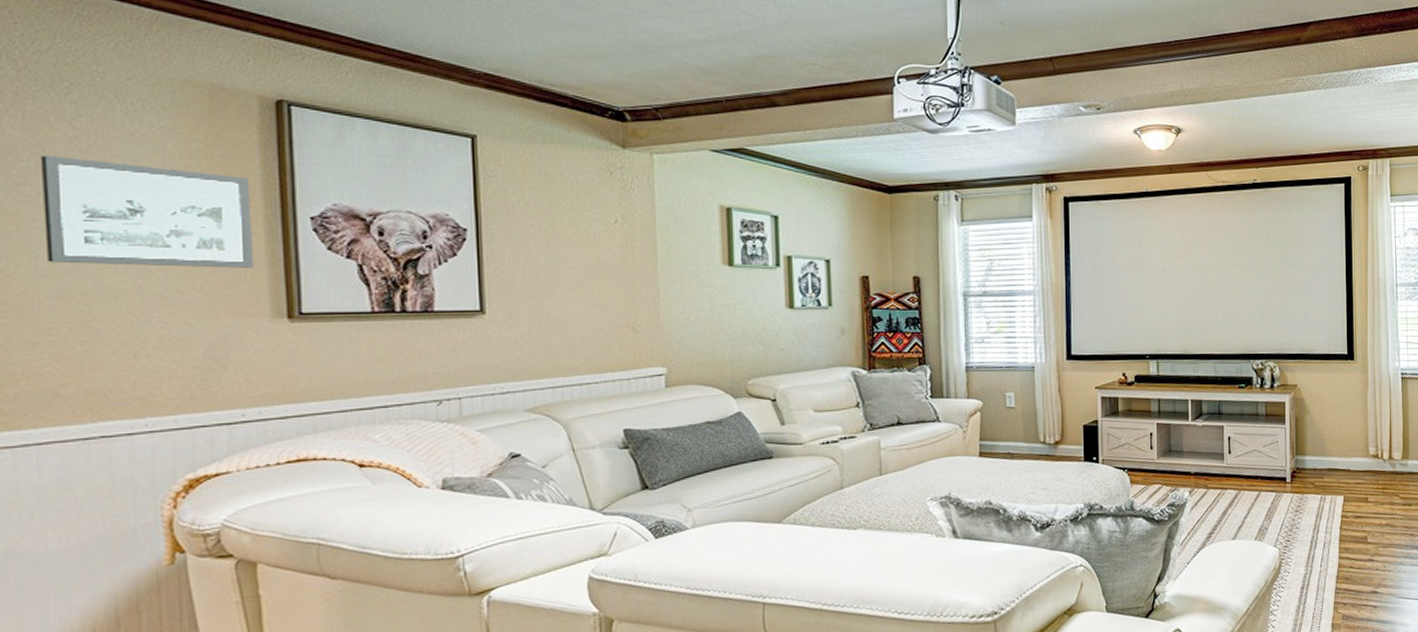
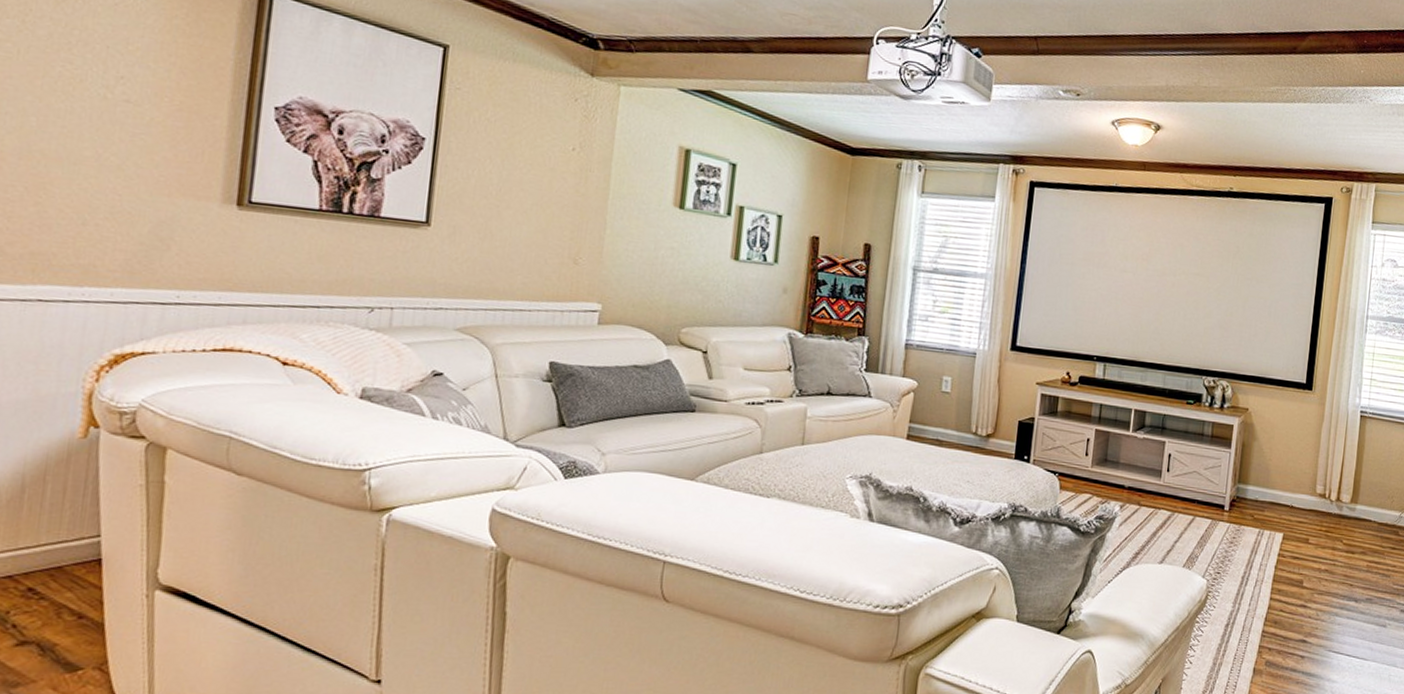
picture frame: present [40,155,255,268] -> none [16,14,222,151]

